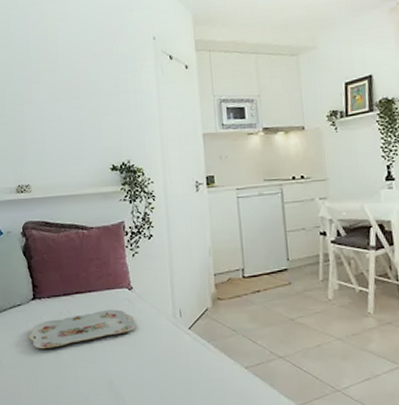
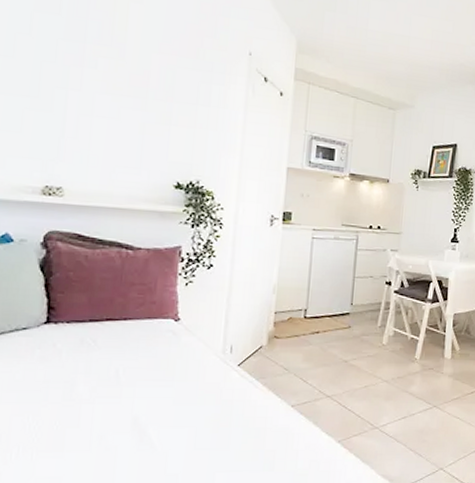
serving tray: present [28,309,136,349] -> none [32,340,178,382]

